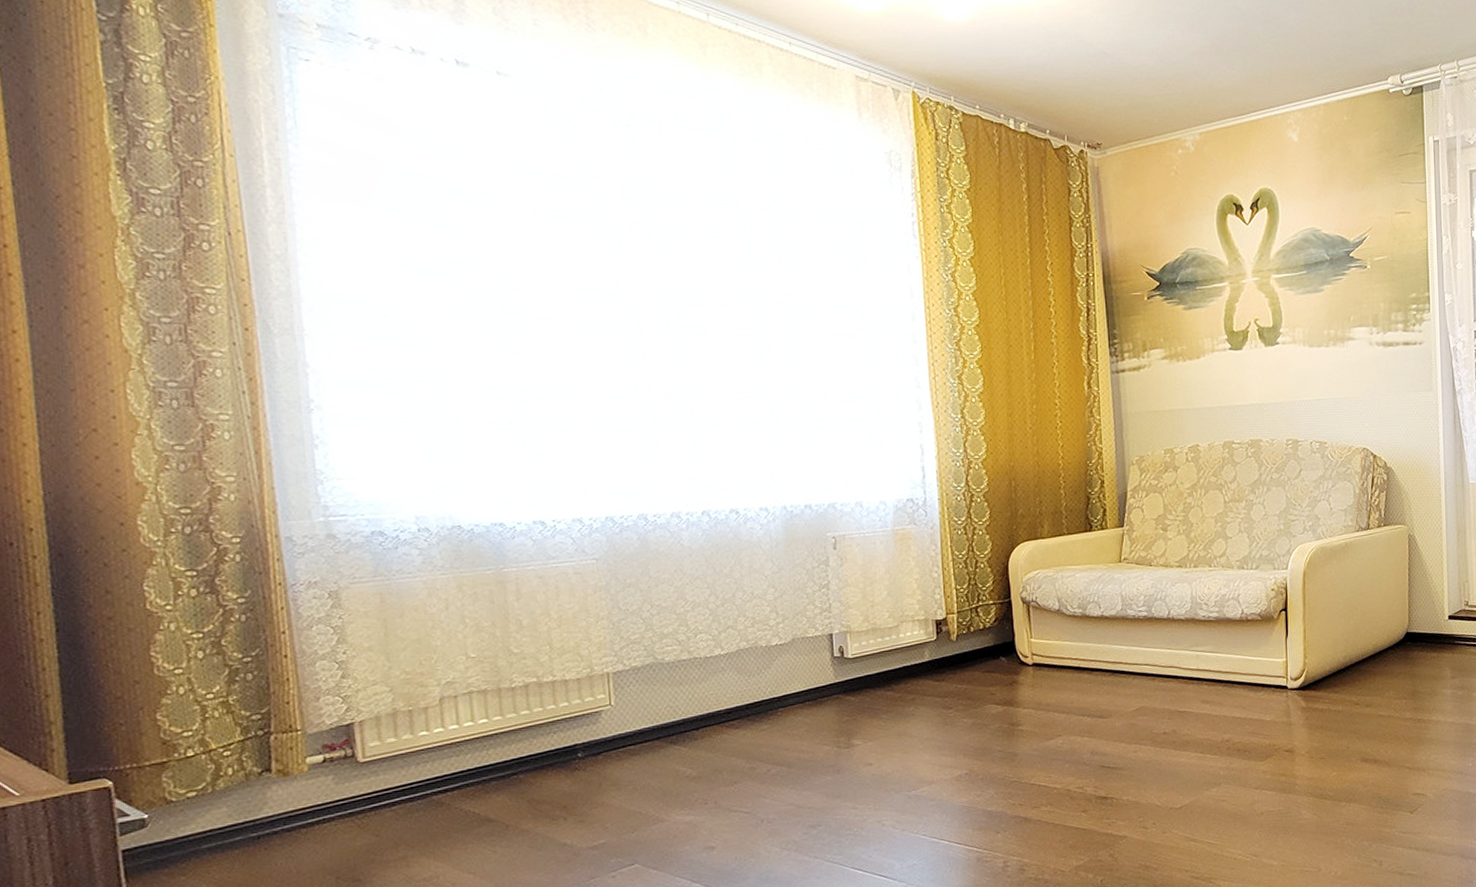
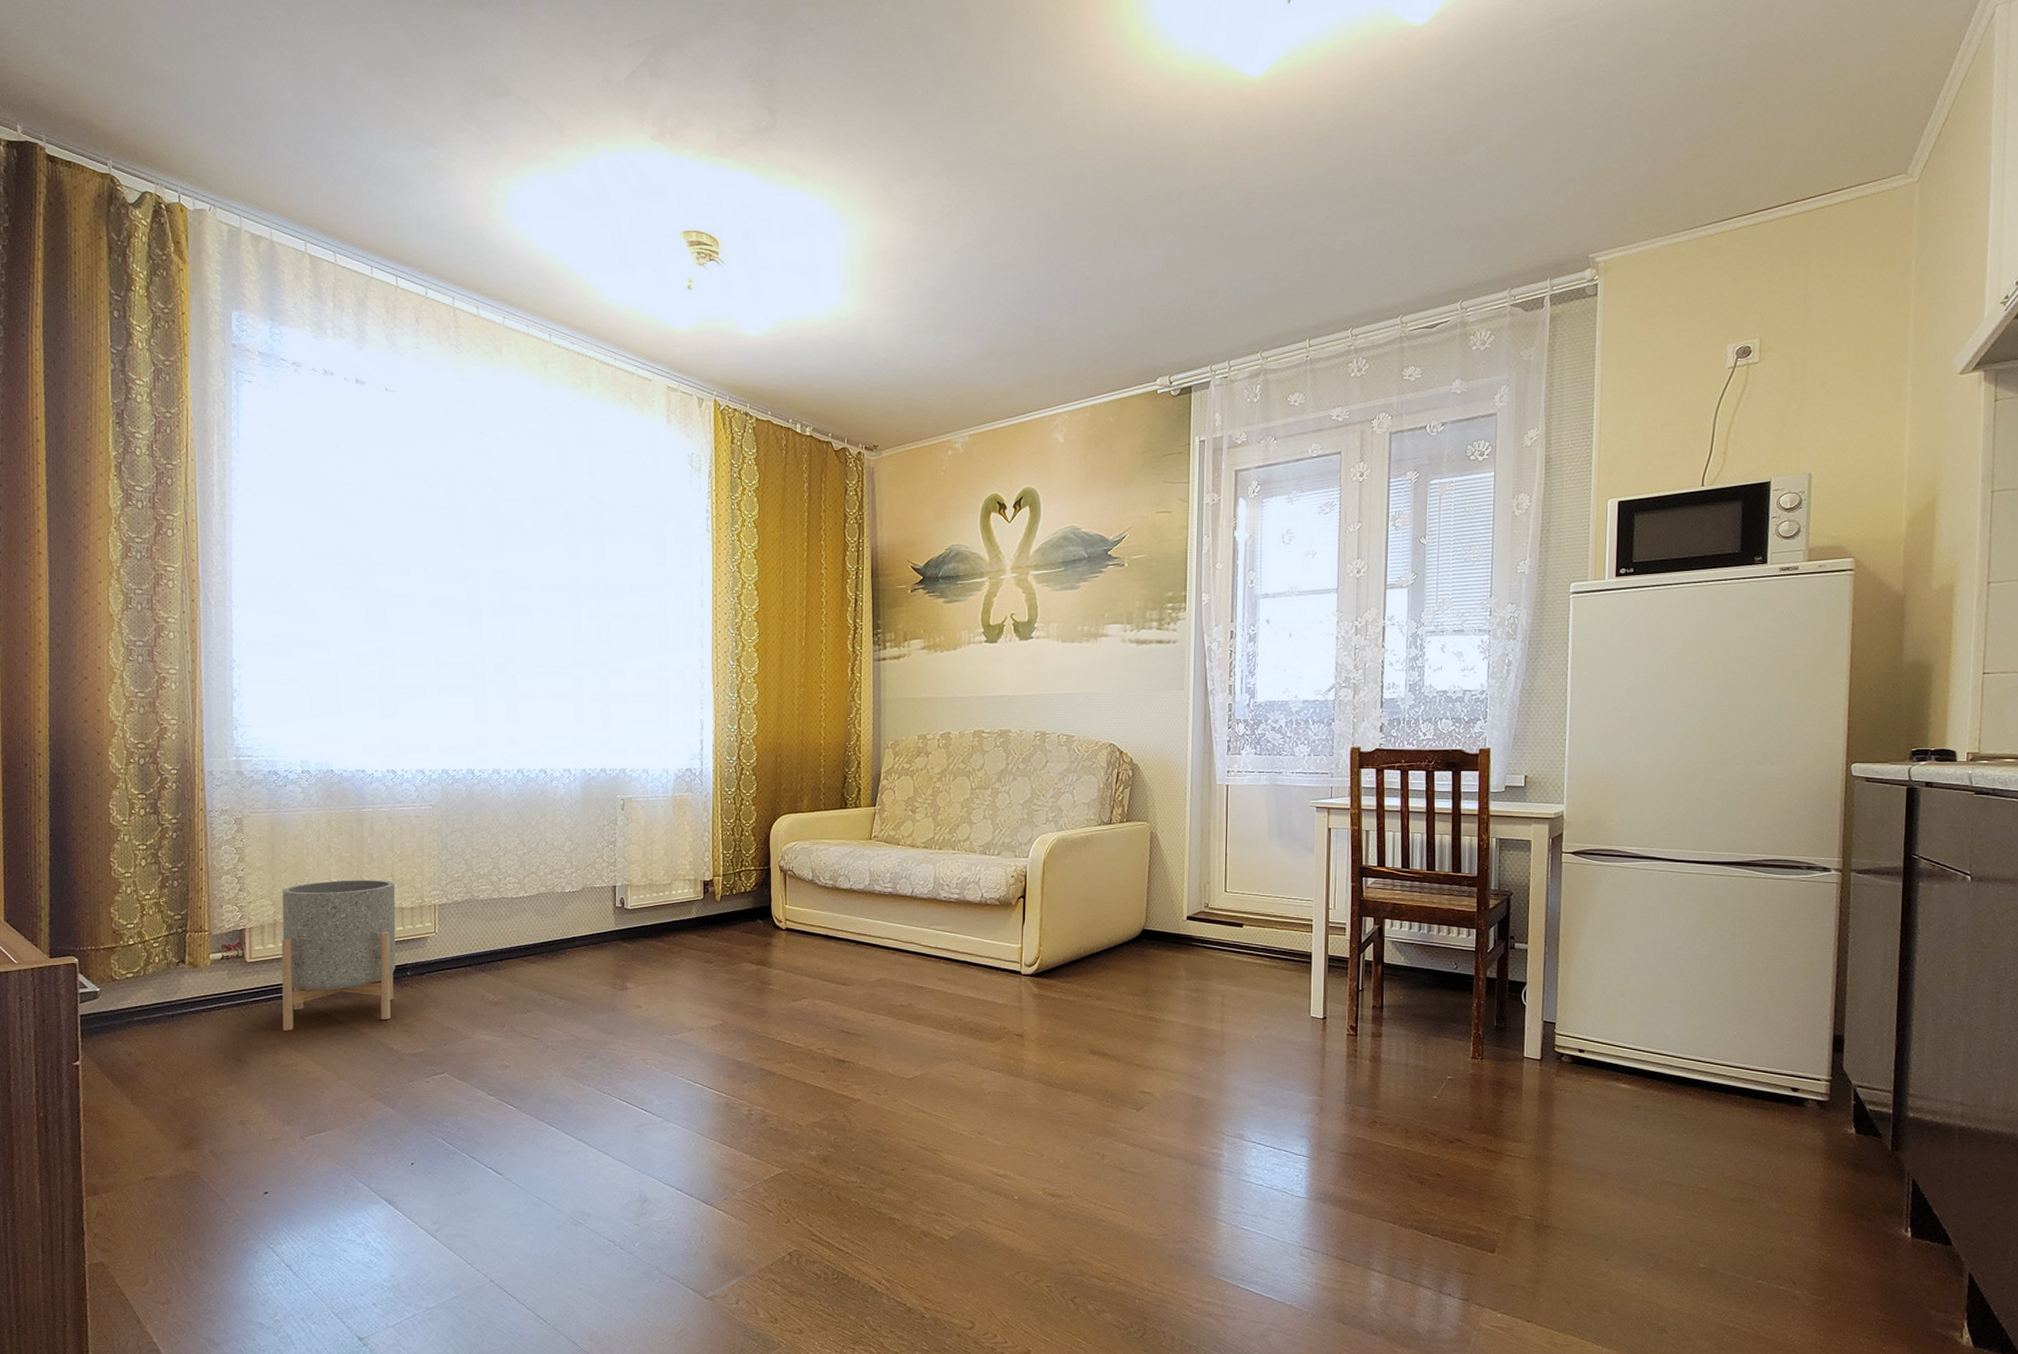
planter: none [401,650,563,839] -> present [281,879,396,1031]

